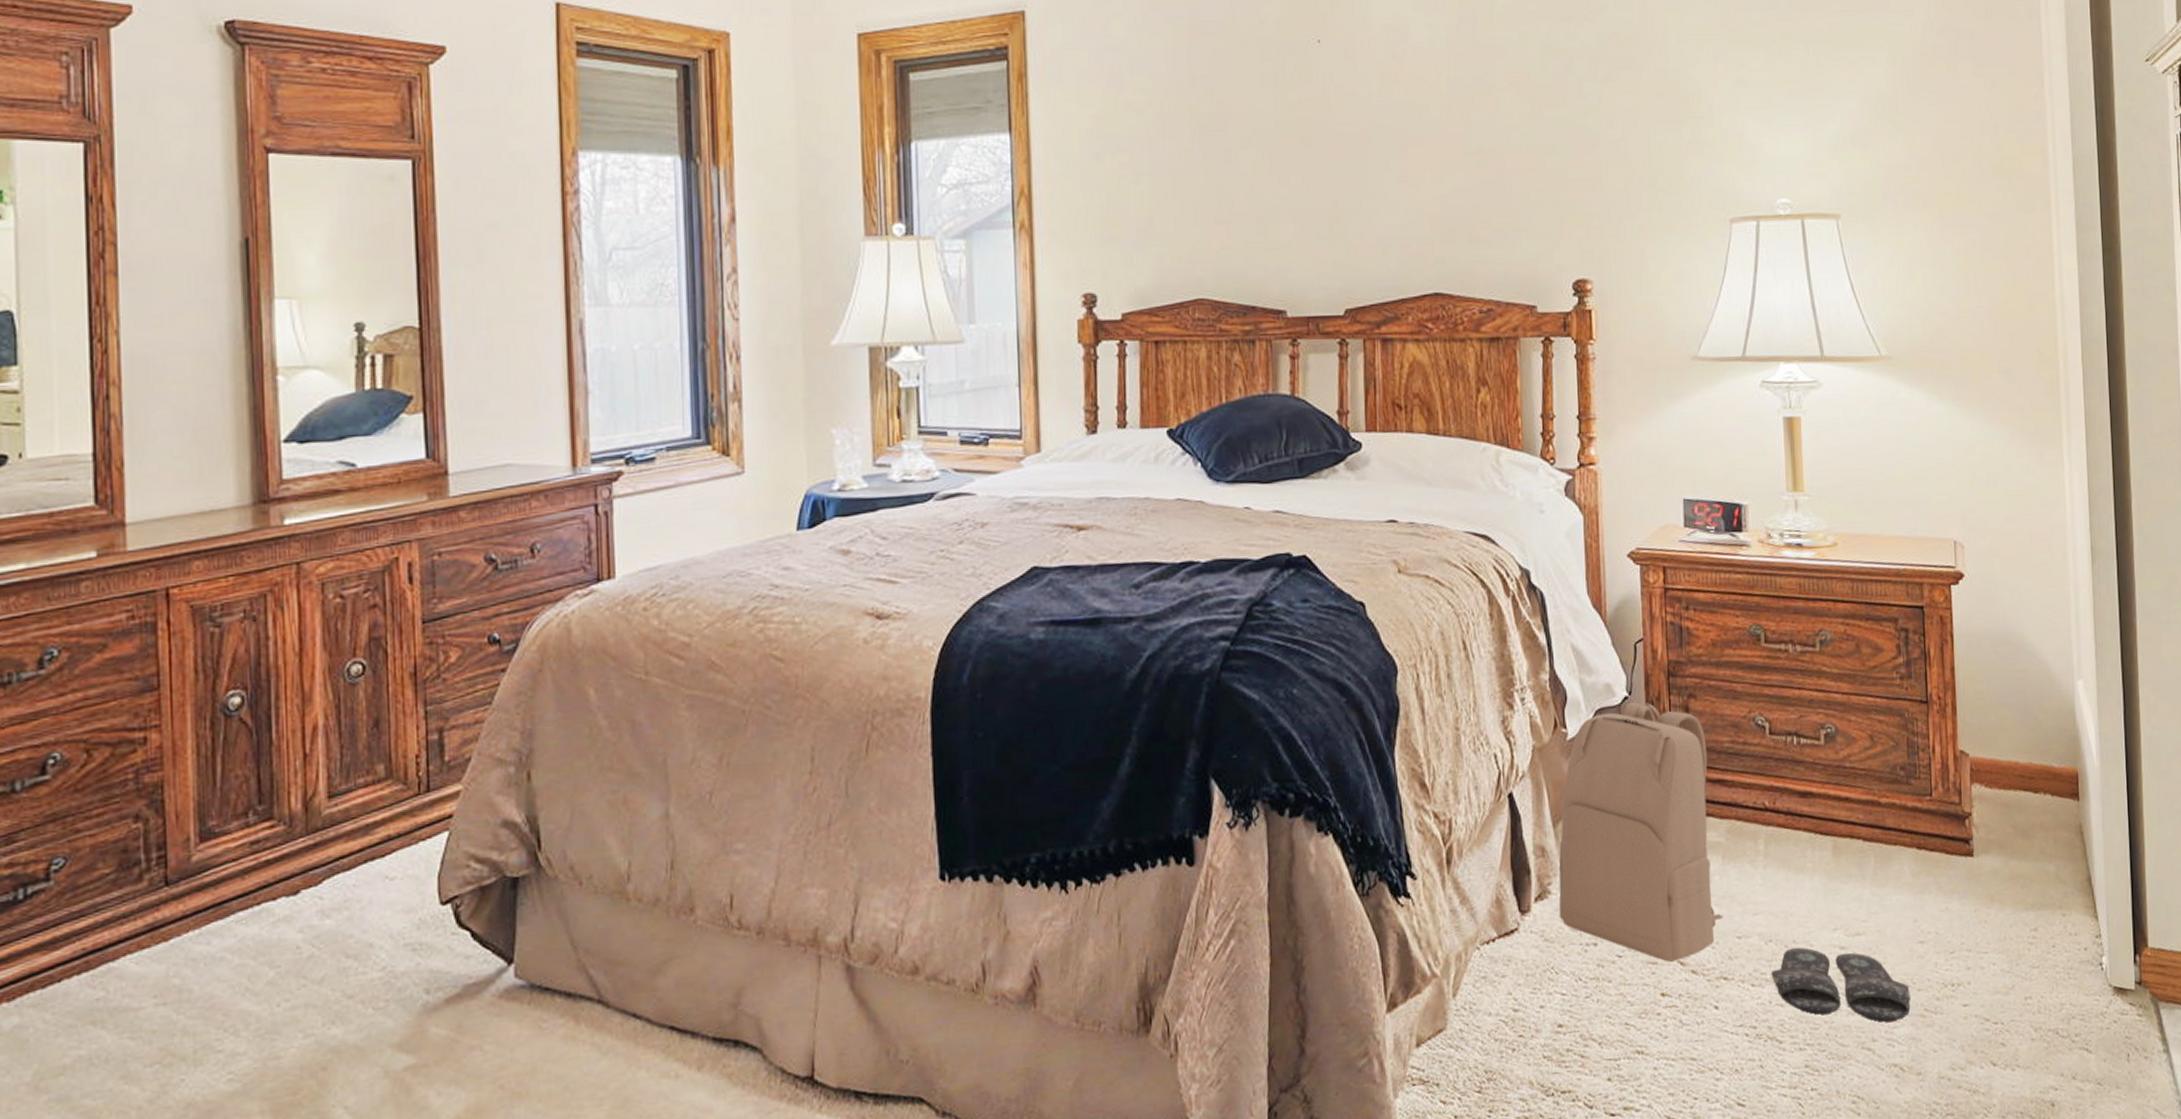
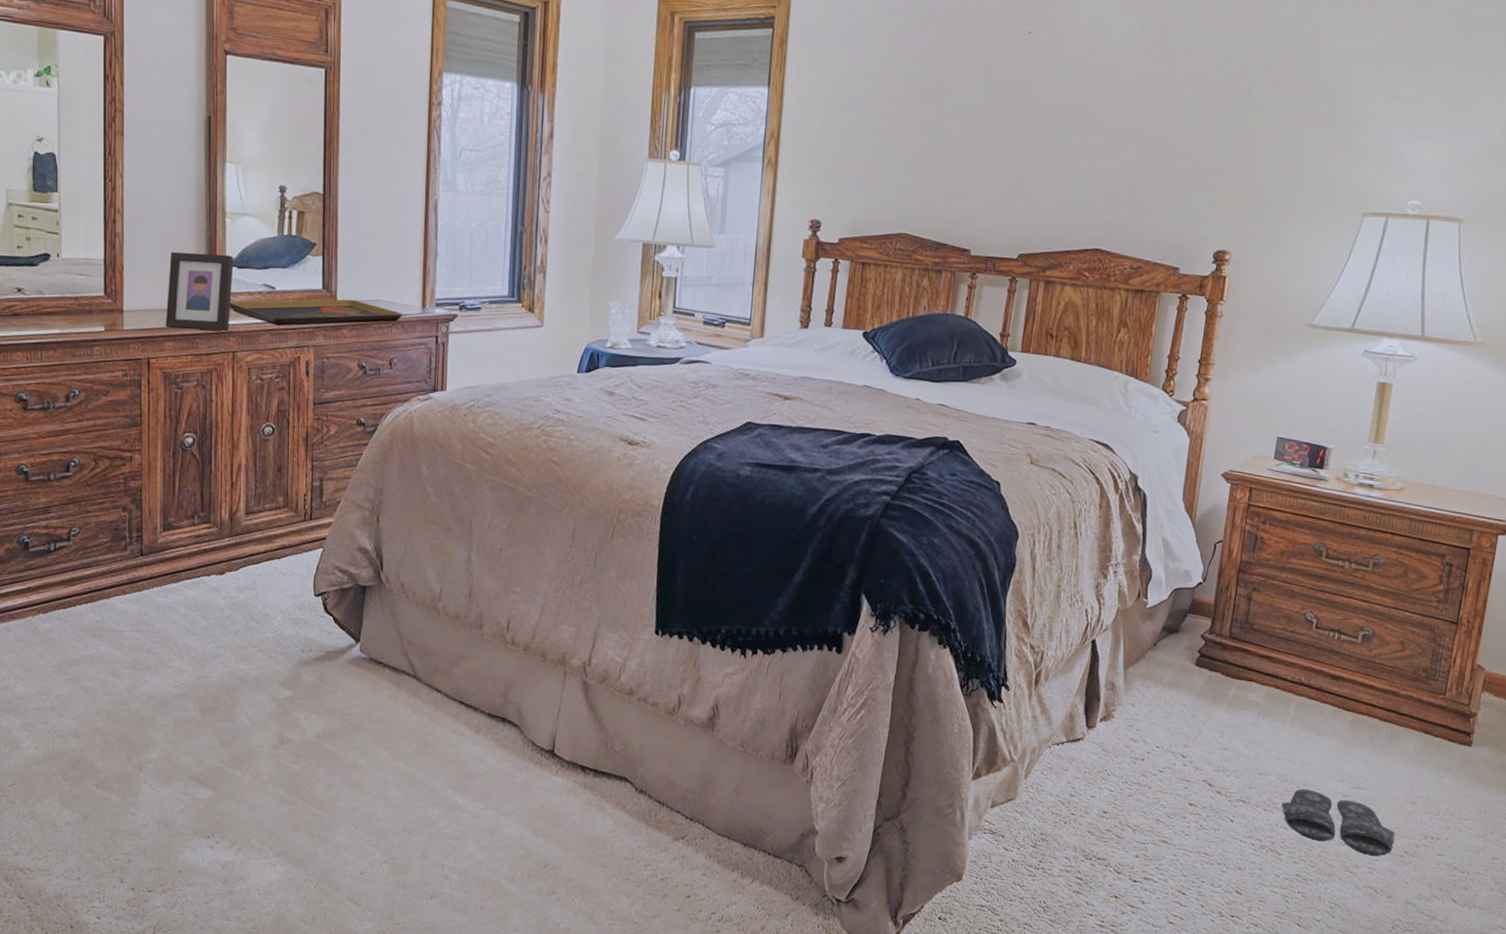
picture frame: none [191,426,293,541] -> present [165,251,234,331]
decorative tray: none [288,467,544,519] -> present [229,299,402,327]
backpack: present [1558,701,1724,962] -> none [1117,587,1261,782]

